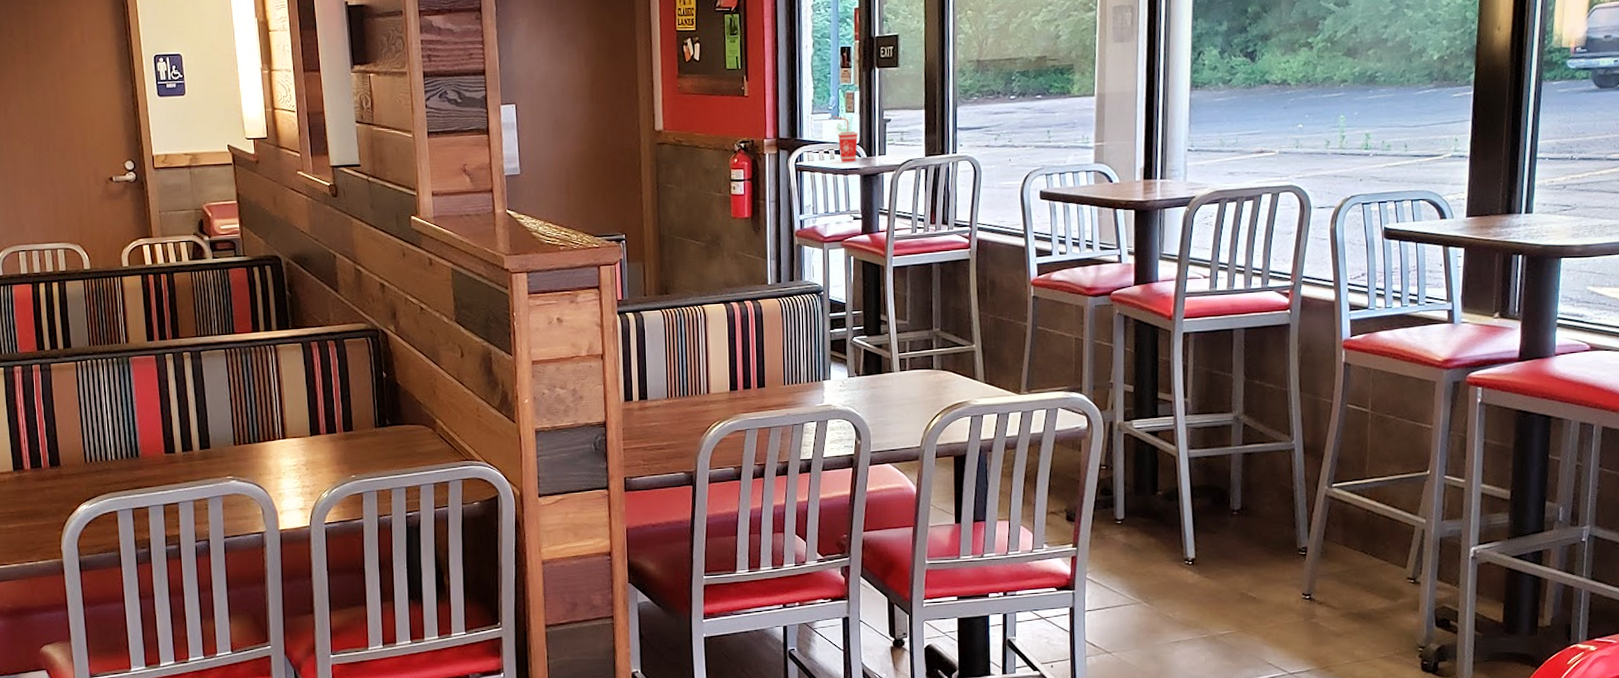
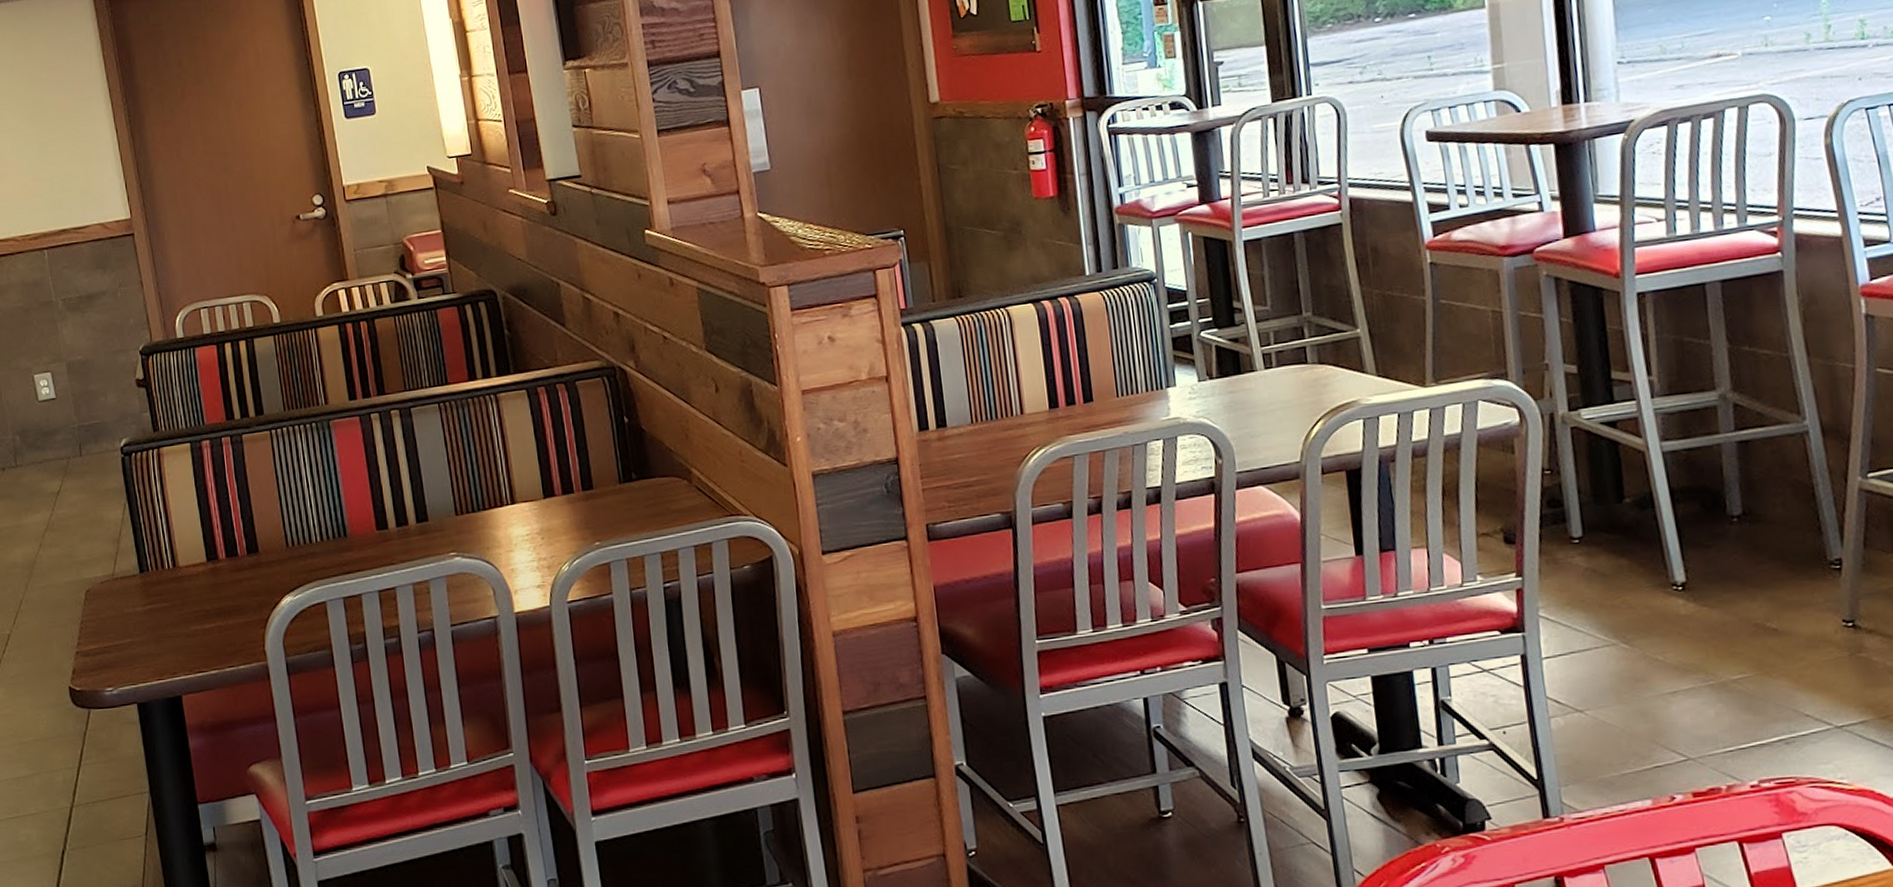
beverage cup: present [833,115,858,162] -> none [1150,63,1184,119]

